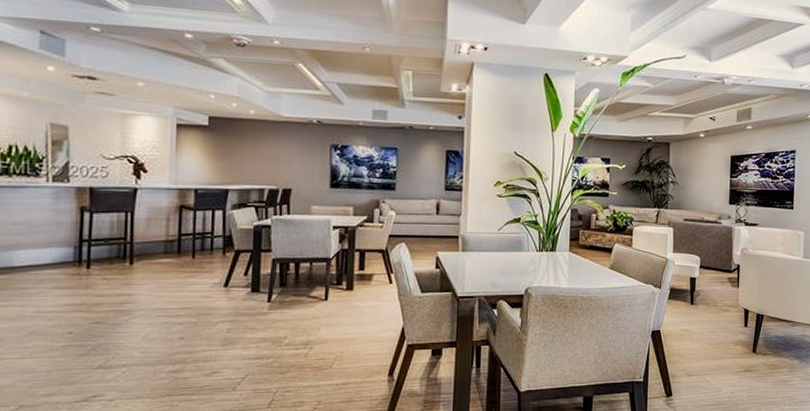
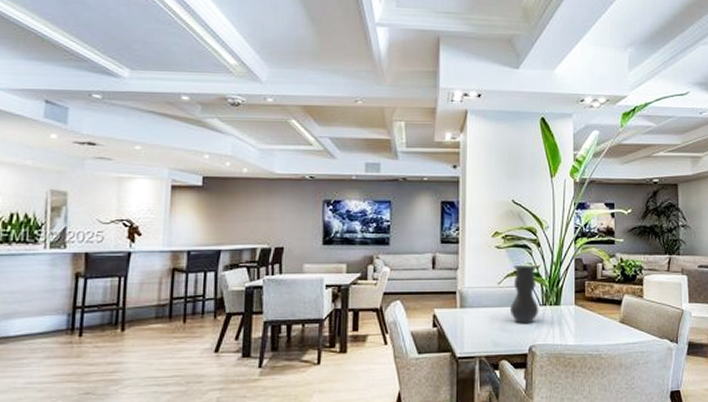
vase: none [508,213,536,268] -> present [509,265,539,324]

